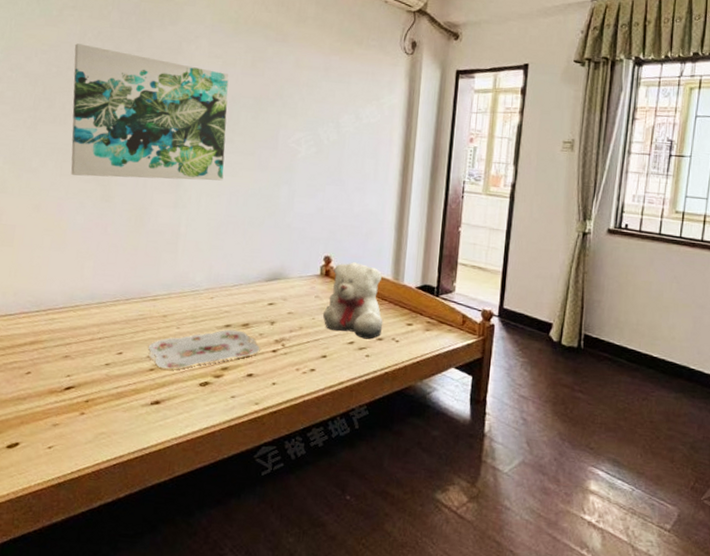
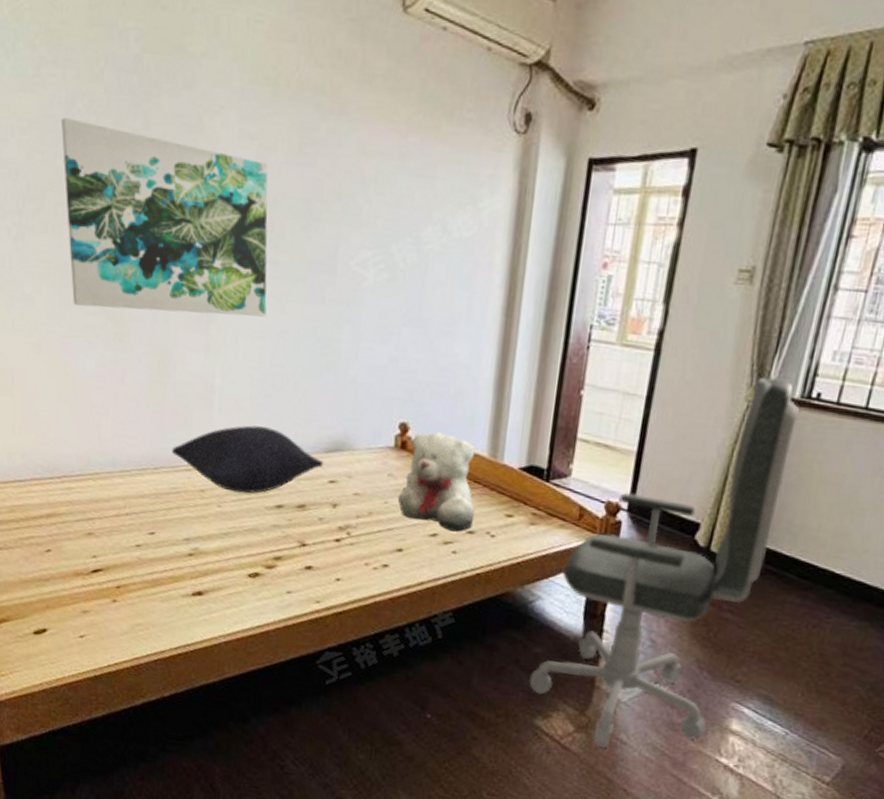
pillow: none [142,262,265,317] -> present [172,425,324,494]
serving tray: present [148,329,260,370] -> none [184,511,321,556]
office chair: none [430,214,615,515] -> present [529,377,799,749]

